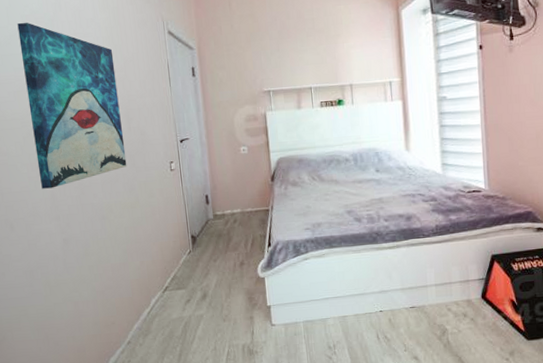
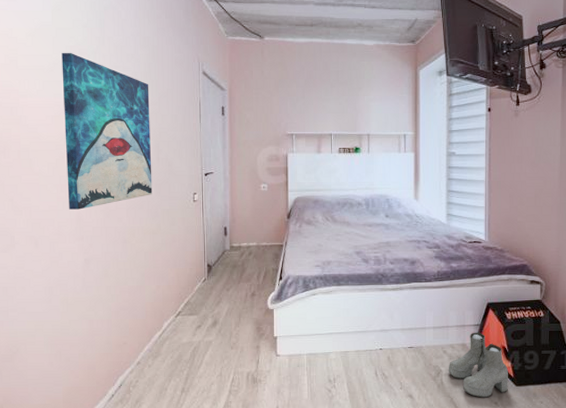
boots: none [454,286,519,355] -> present [449,332,508,398]

